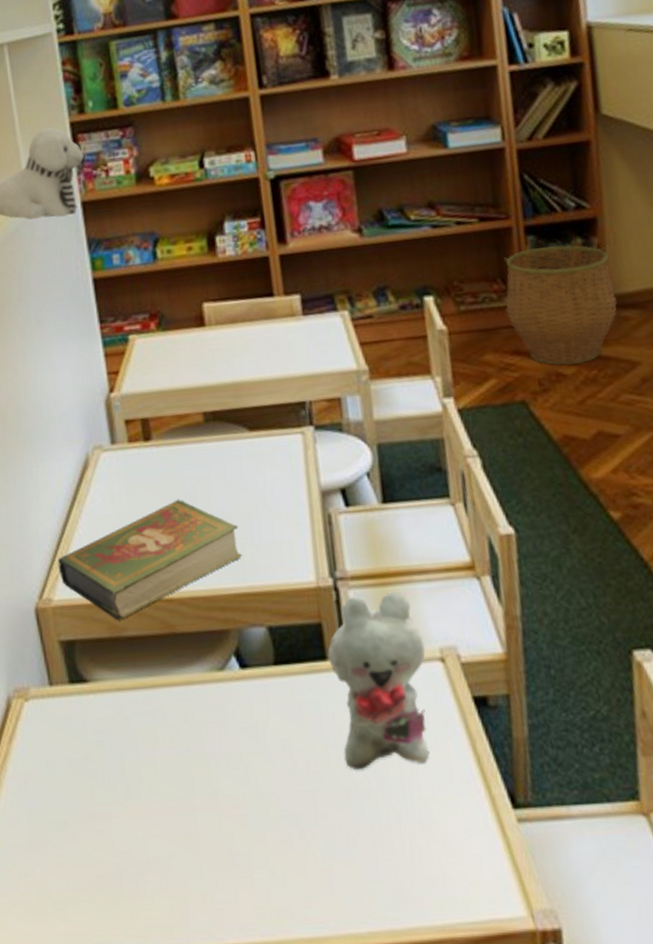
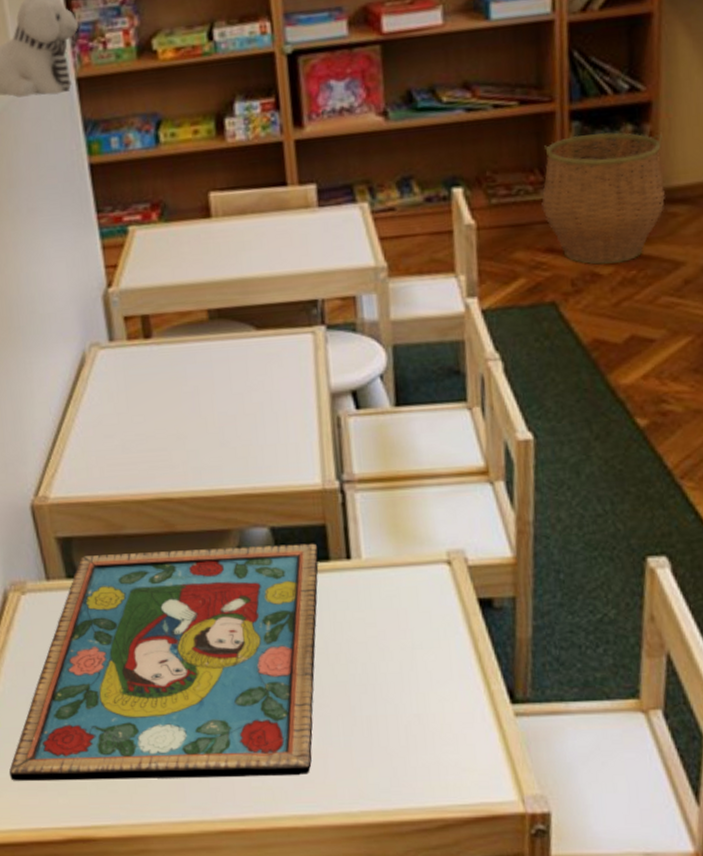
framed painting: none [9,642,317,906] -> present [9,543,319,781]
book: present [57,499,242,621] -> none [53,399,245,519]
plush toy: present [328,591,429,770] -> none [331,494,432,665]

